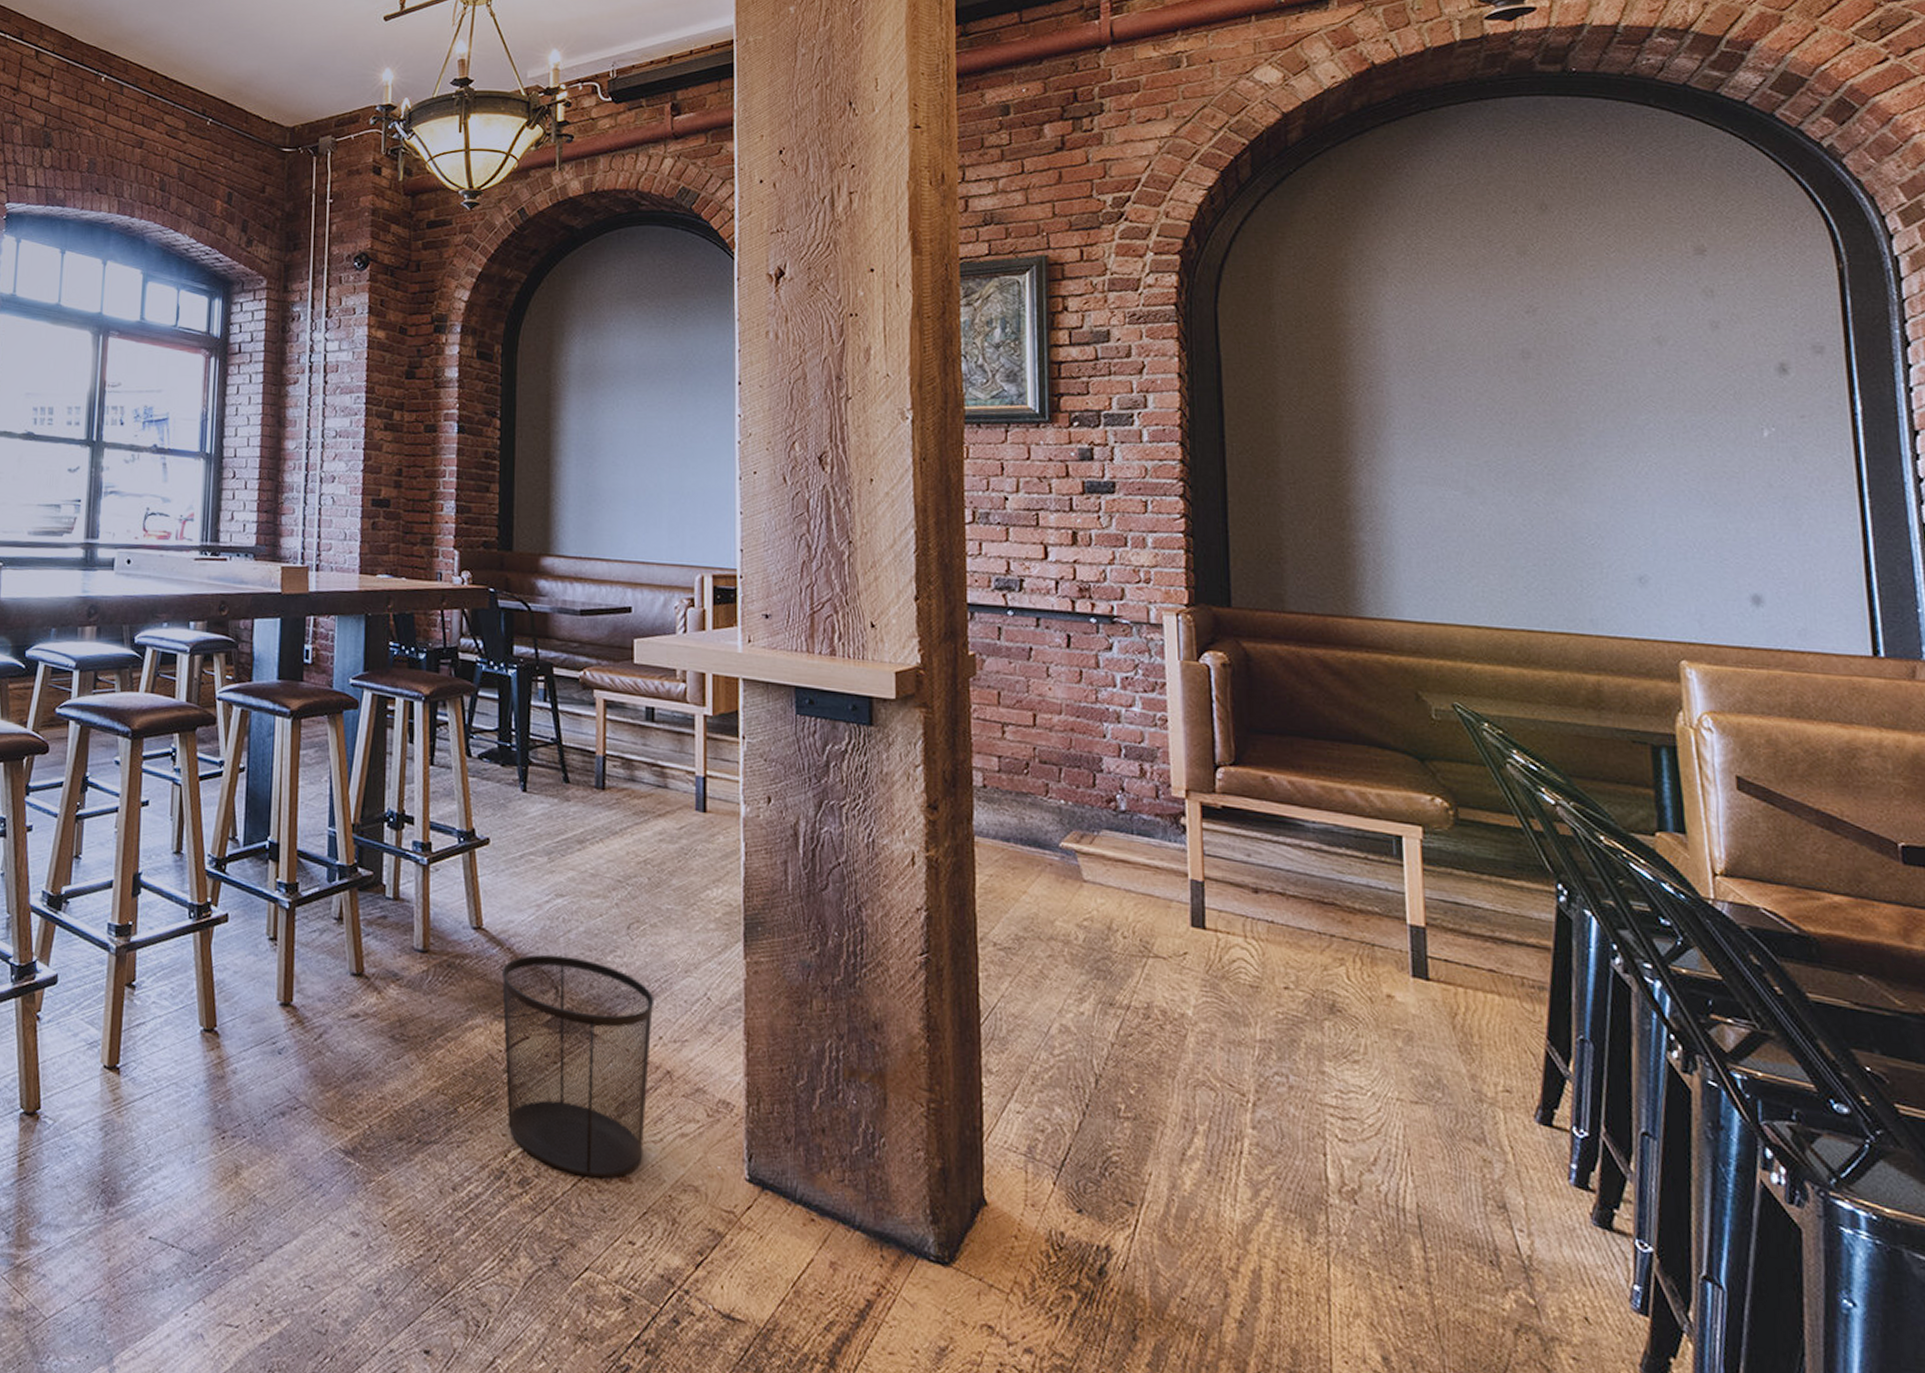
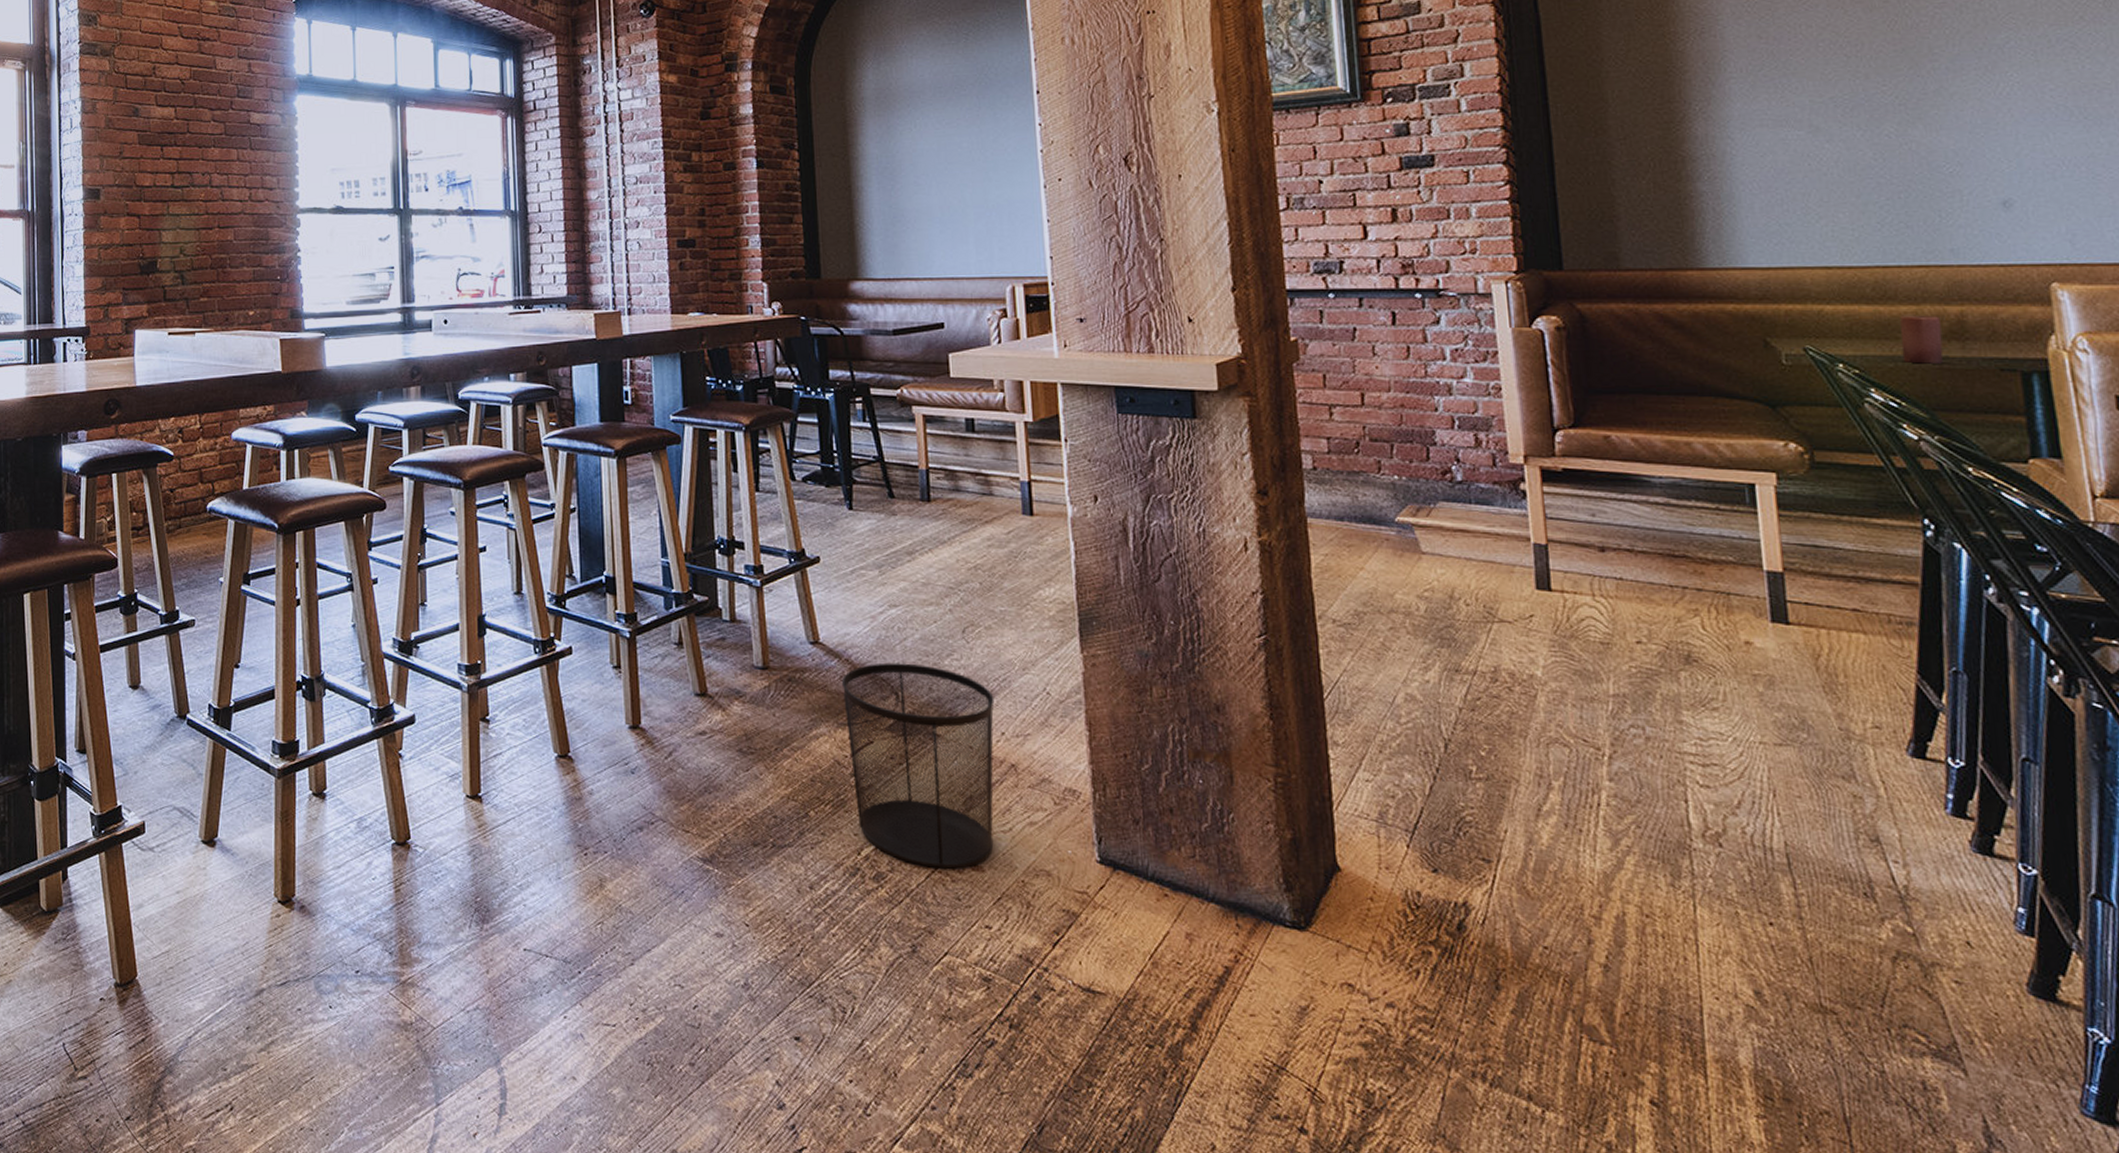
candle: none [1541,680,1581,731] -> present [1900,315,1944,364]

